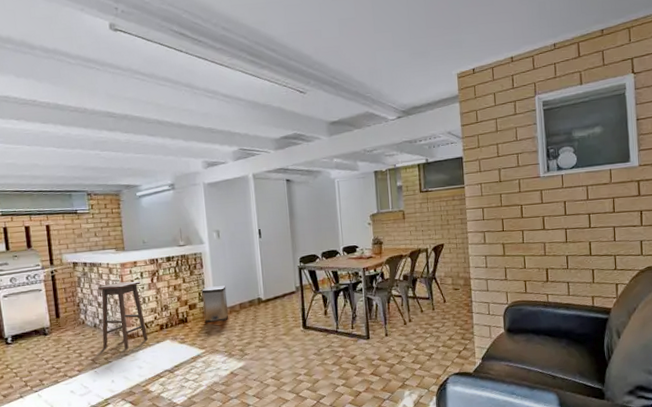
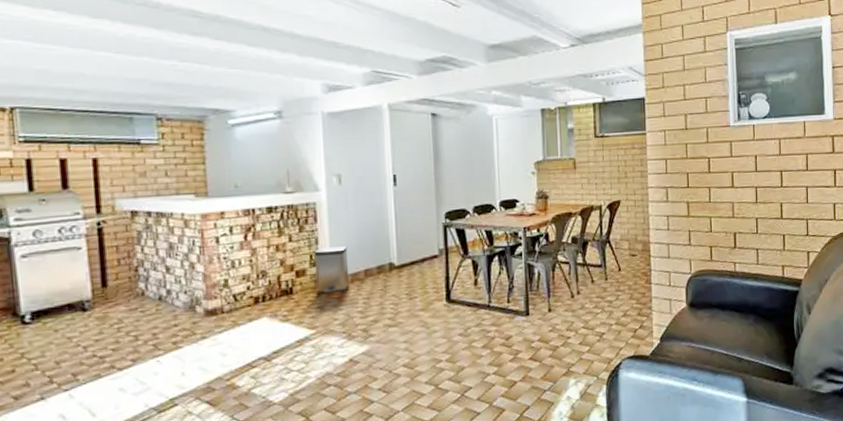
bar stool: present [98,281,148,349] -> none [167,238,236,330]

